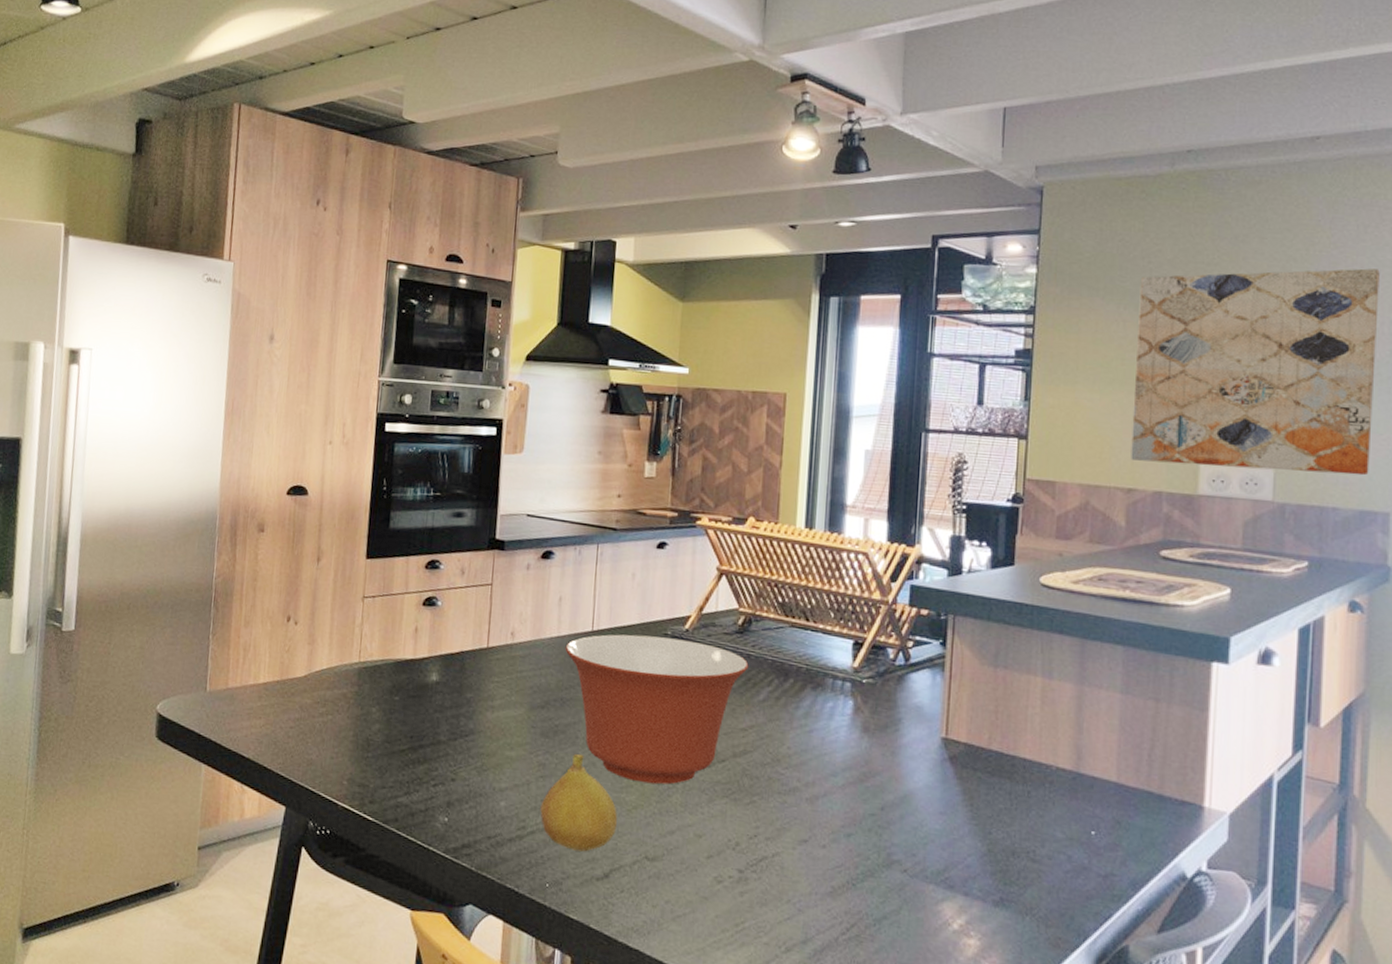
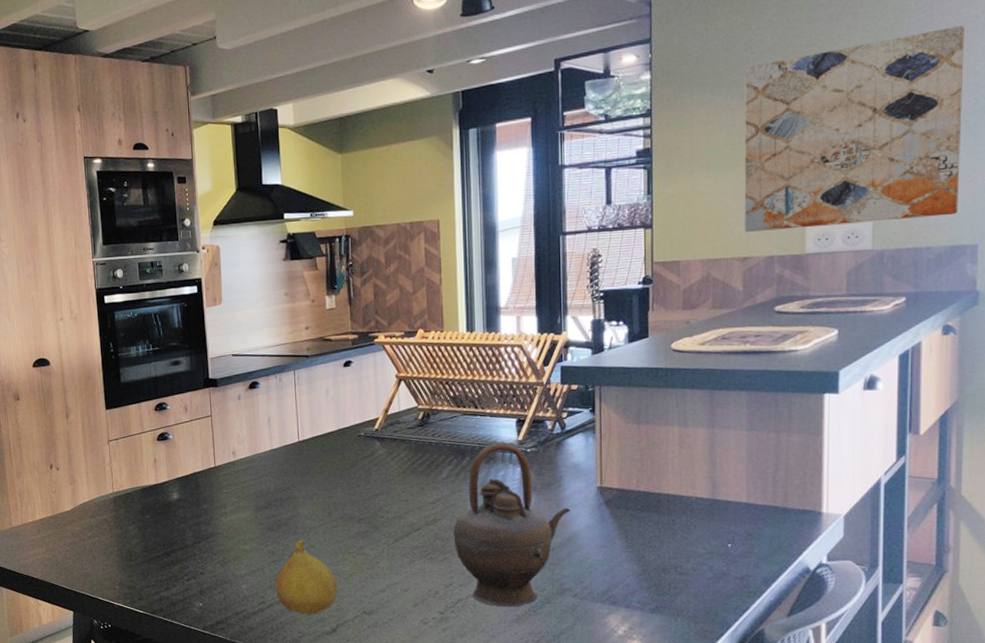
mixing bowl: present [565,634,749,785] -> none [278,438,431,556]
teapot: none [764,666,908,876] -> present [453,442,571,607]

